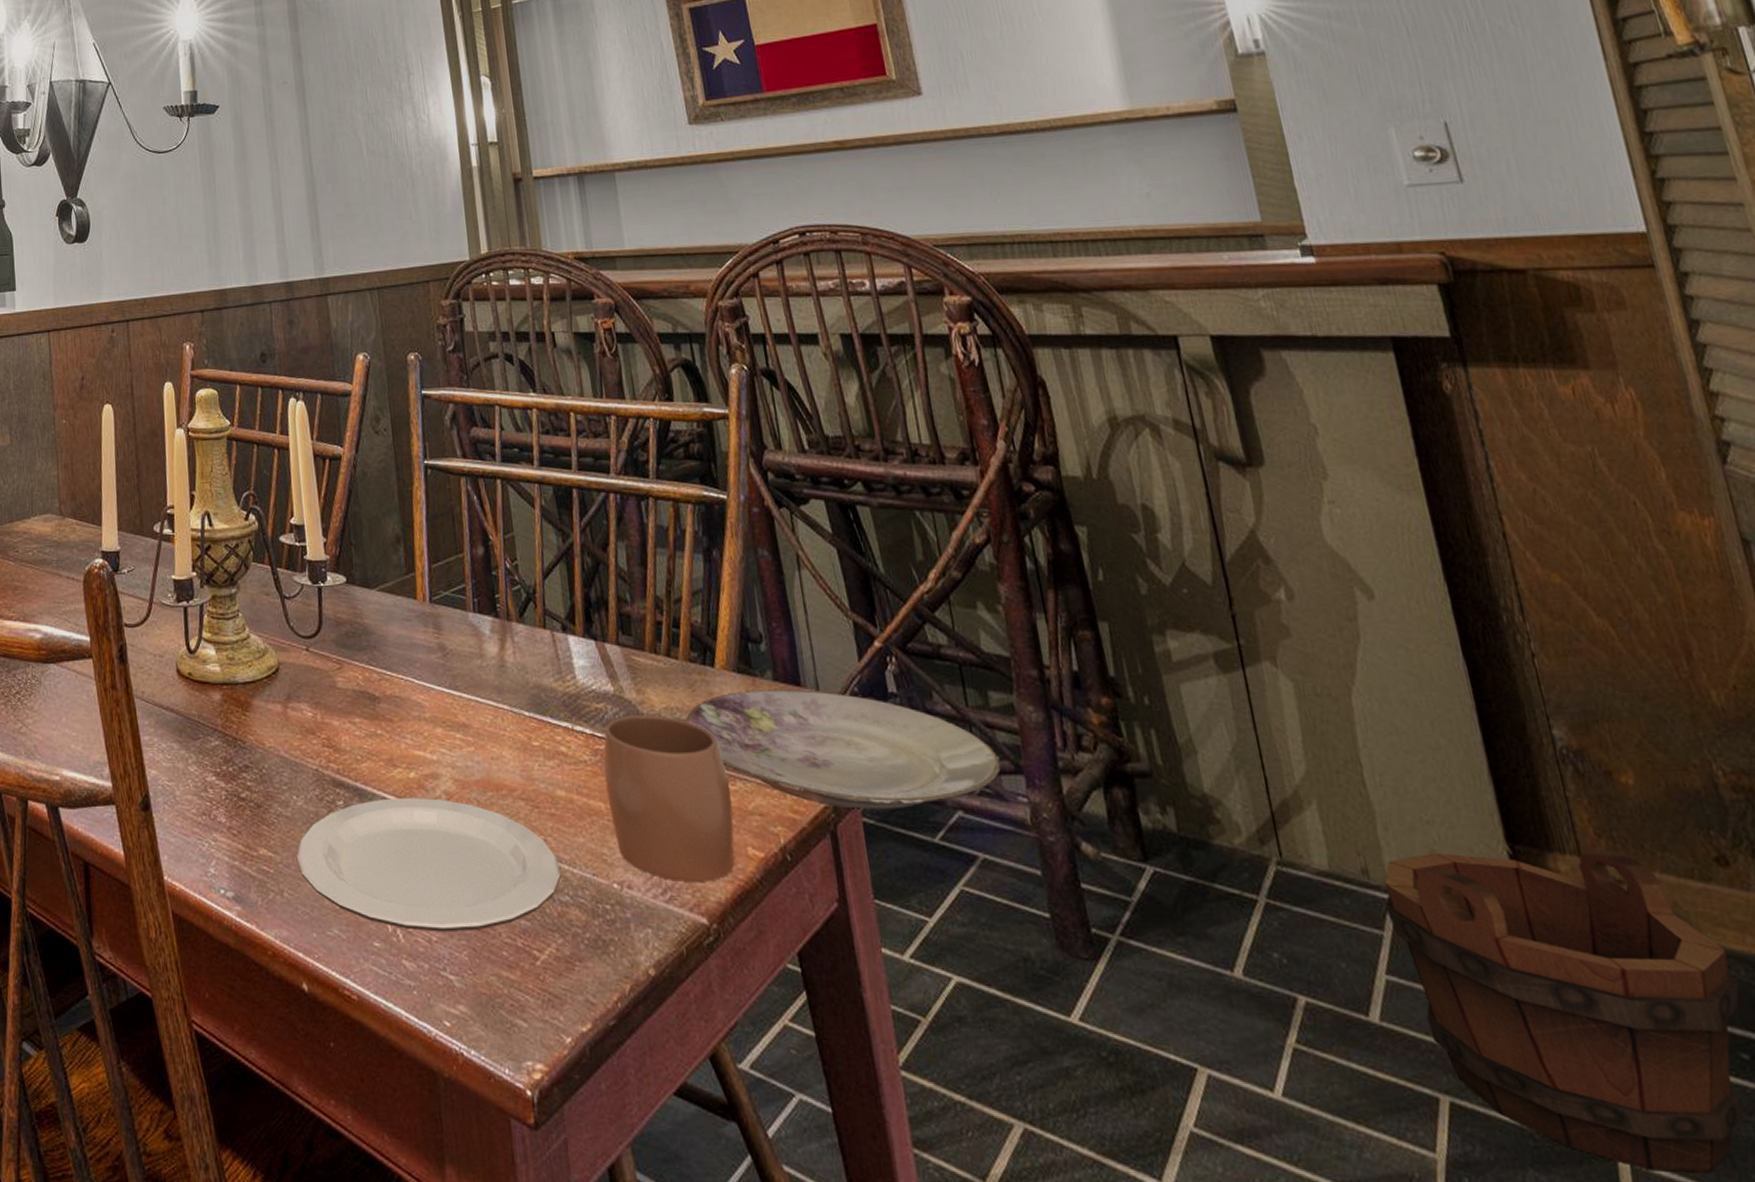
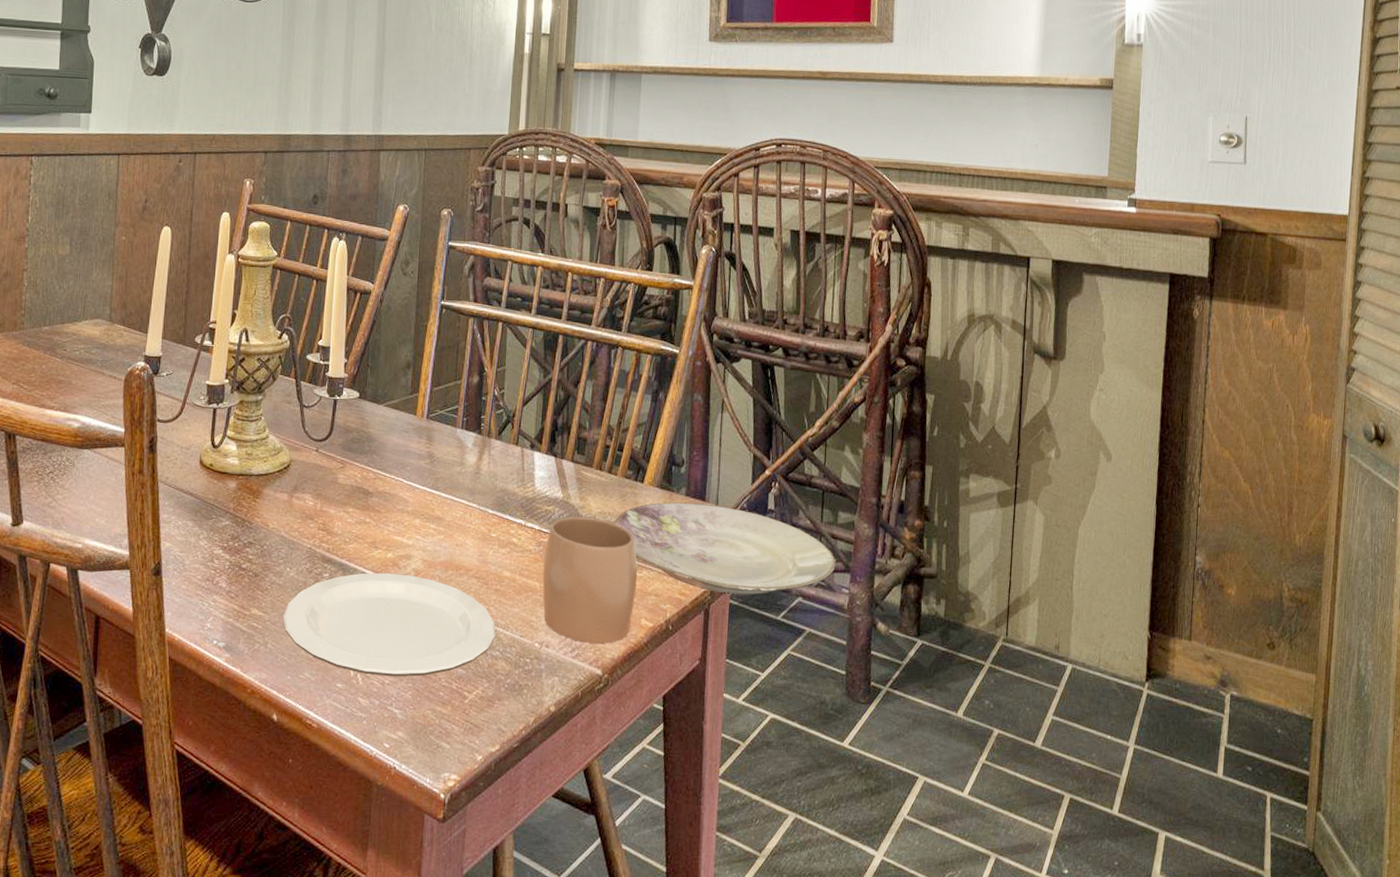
wooden bucket: present [1384,850,1744,1173] -> none [1063,636,1260,840]

